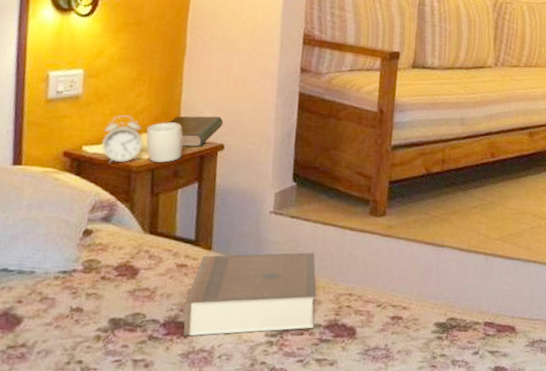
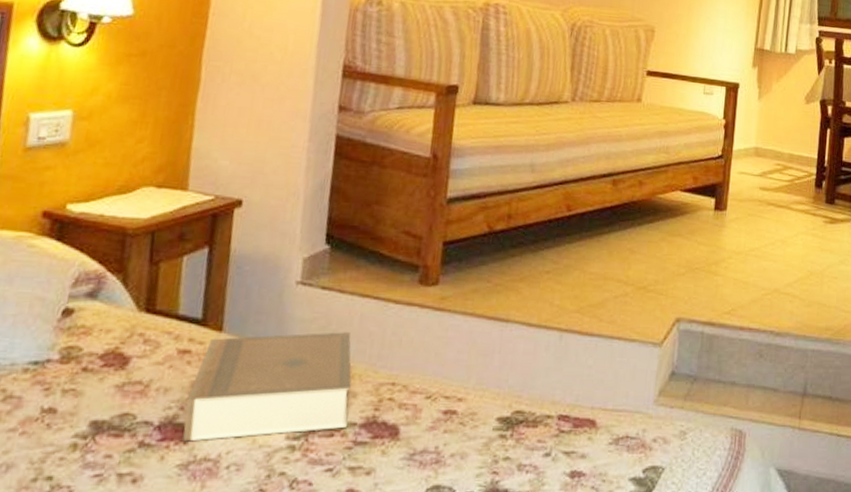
alarm clock: present [102,115,143,164] -> none [90,165,143,225]
mug: present [146,122,183,163] -> none [146,173,193,223]
book: present [168,116,224,147] -> none [174,165,243,204]

